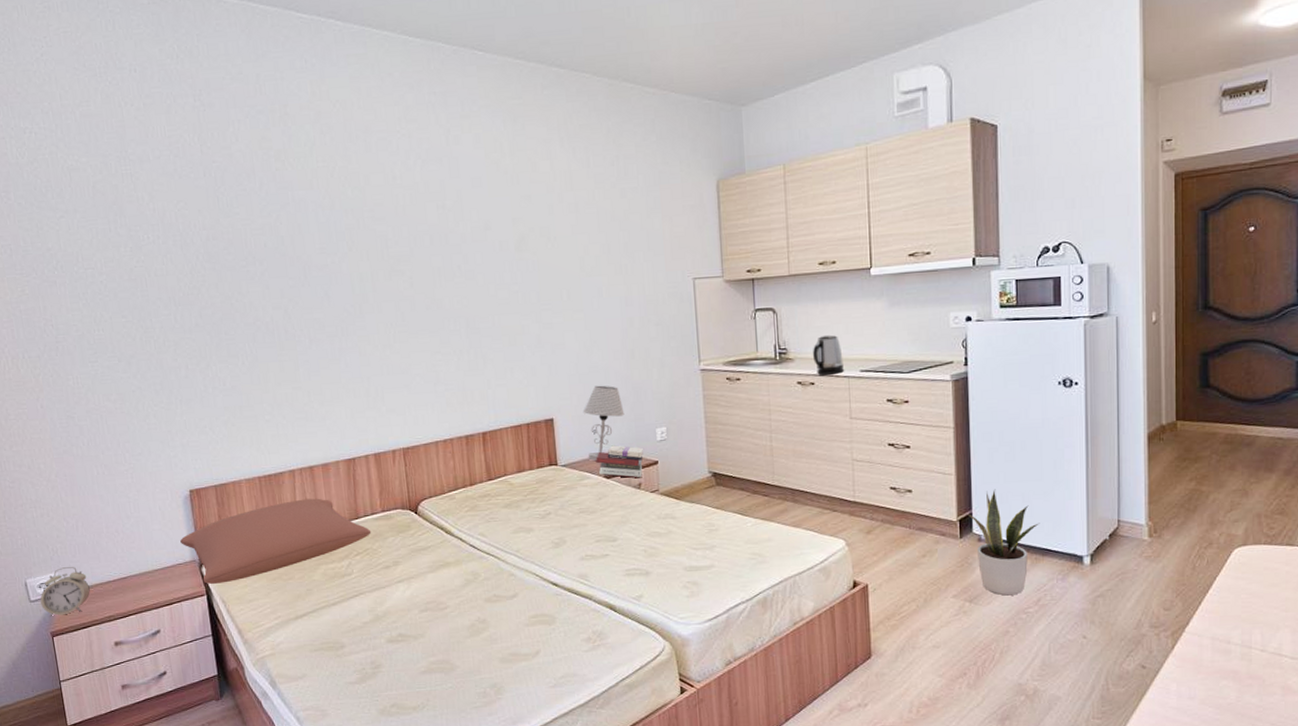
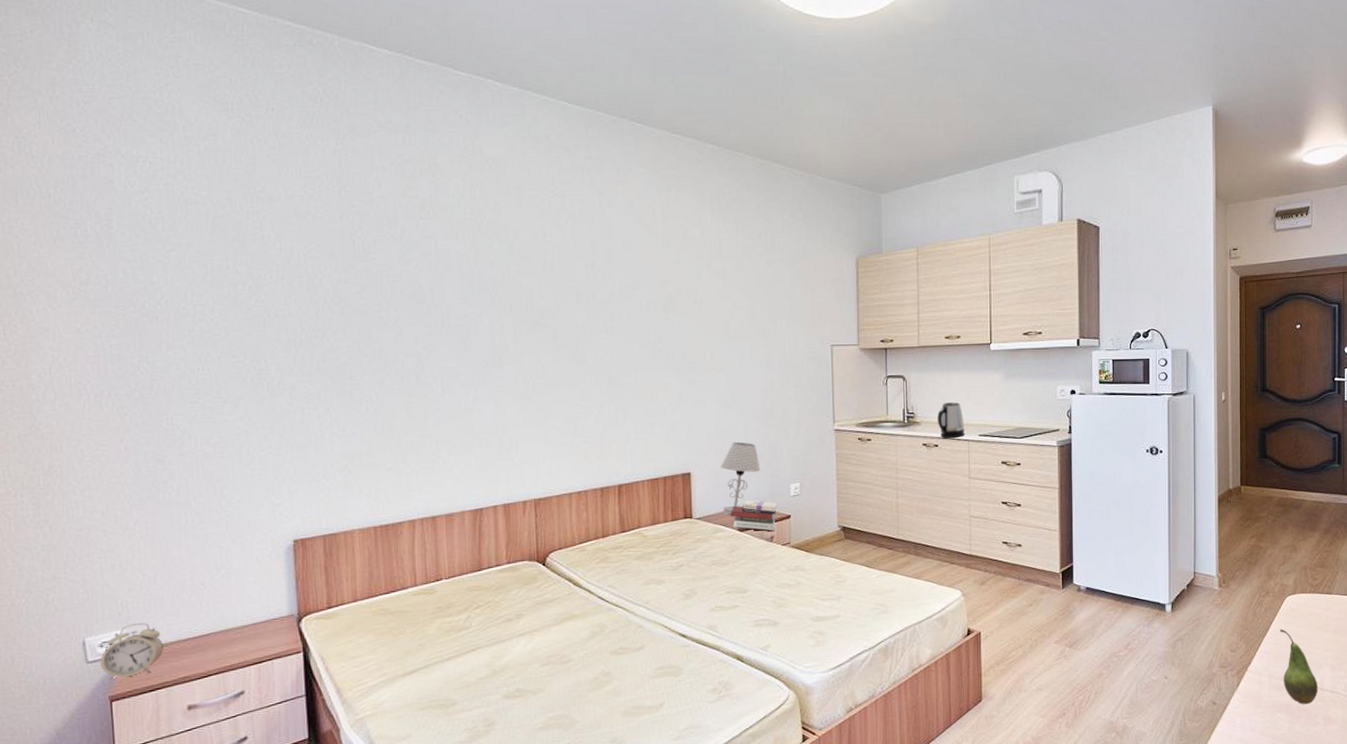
pillow: present [180,498,372,584] -> none [278,549,495,640]
potted plant: present [967,489,1040,596] -> none [1069,544,1130,641]
fruit: none [1225,585,1275,671] -> present [1279,629,1319,704]

